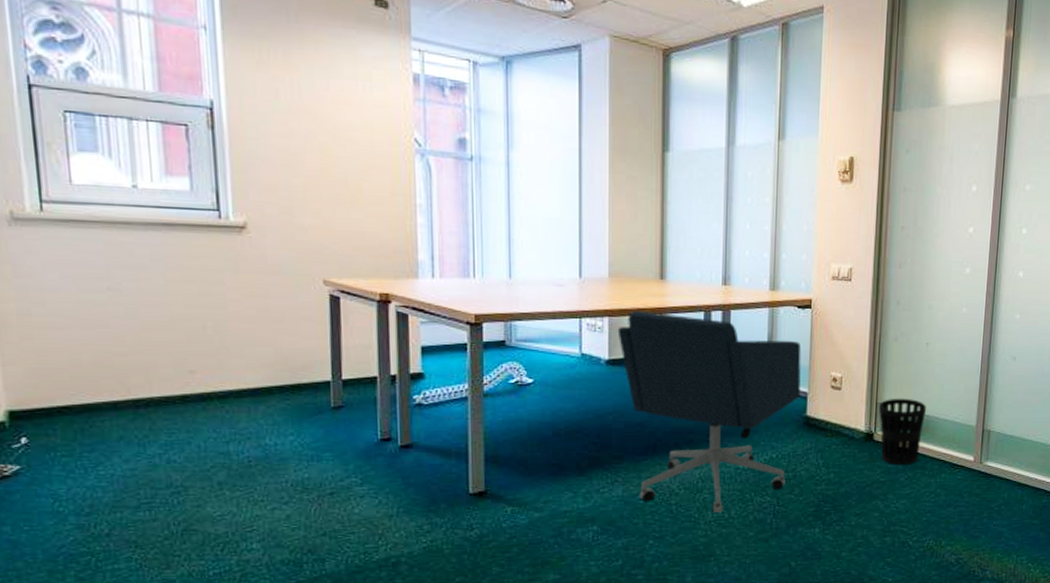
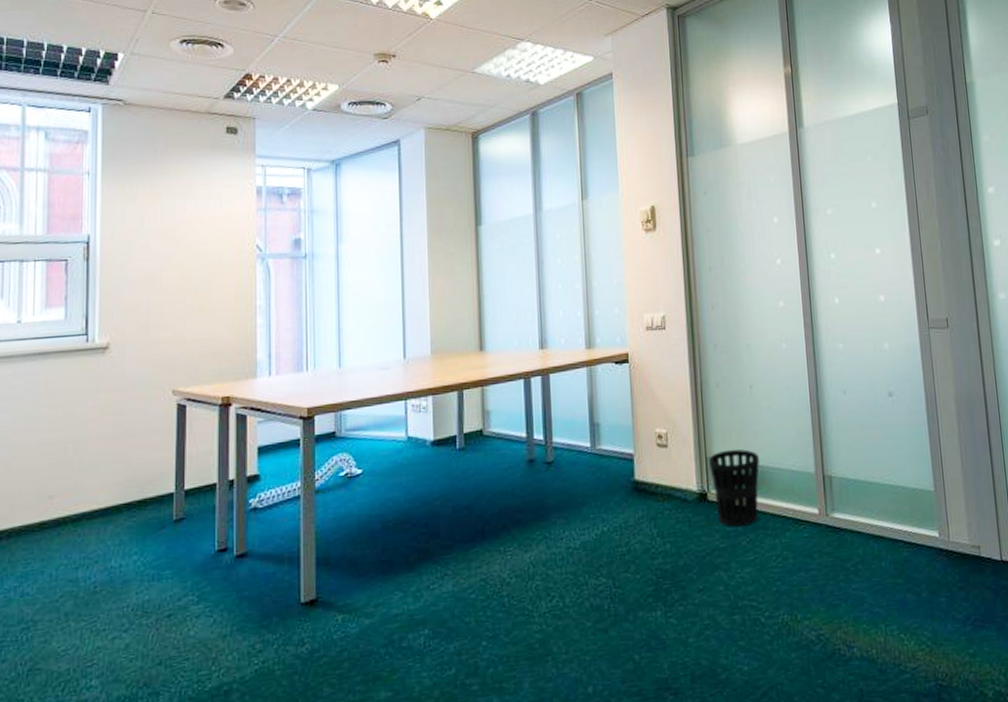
office chair: present [617,311,802,514] -> none [441,385,627,603]

